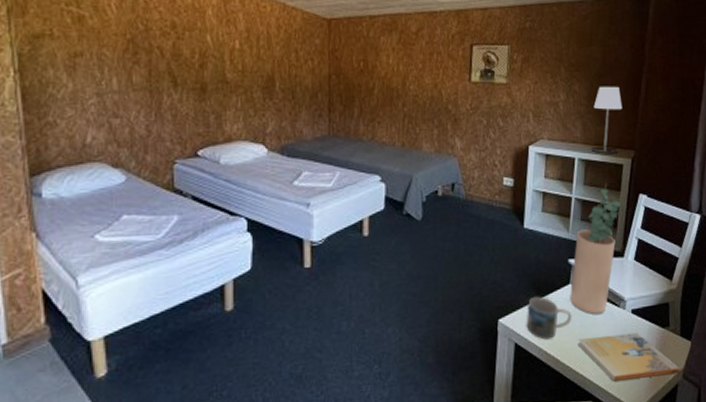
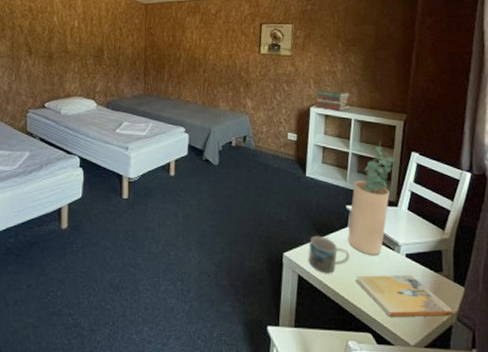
books: none [535,125,574,150] -> present [316,90,350,111]
table lamp: present [591,86,623,154] -> none [366,58,395,117]

